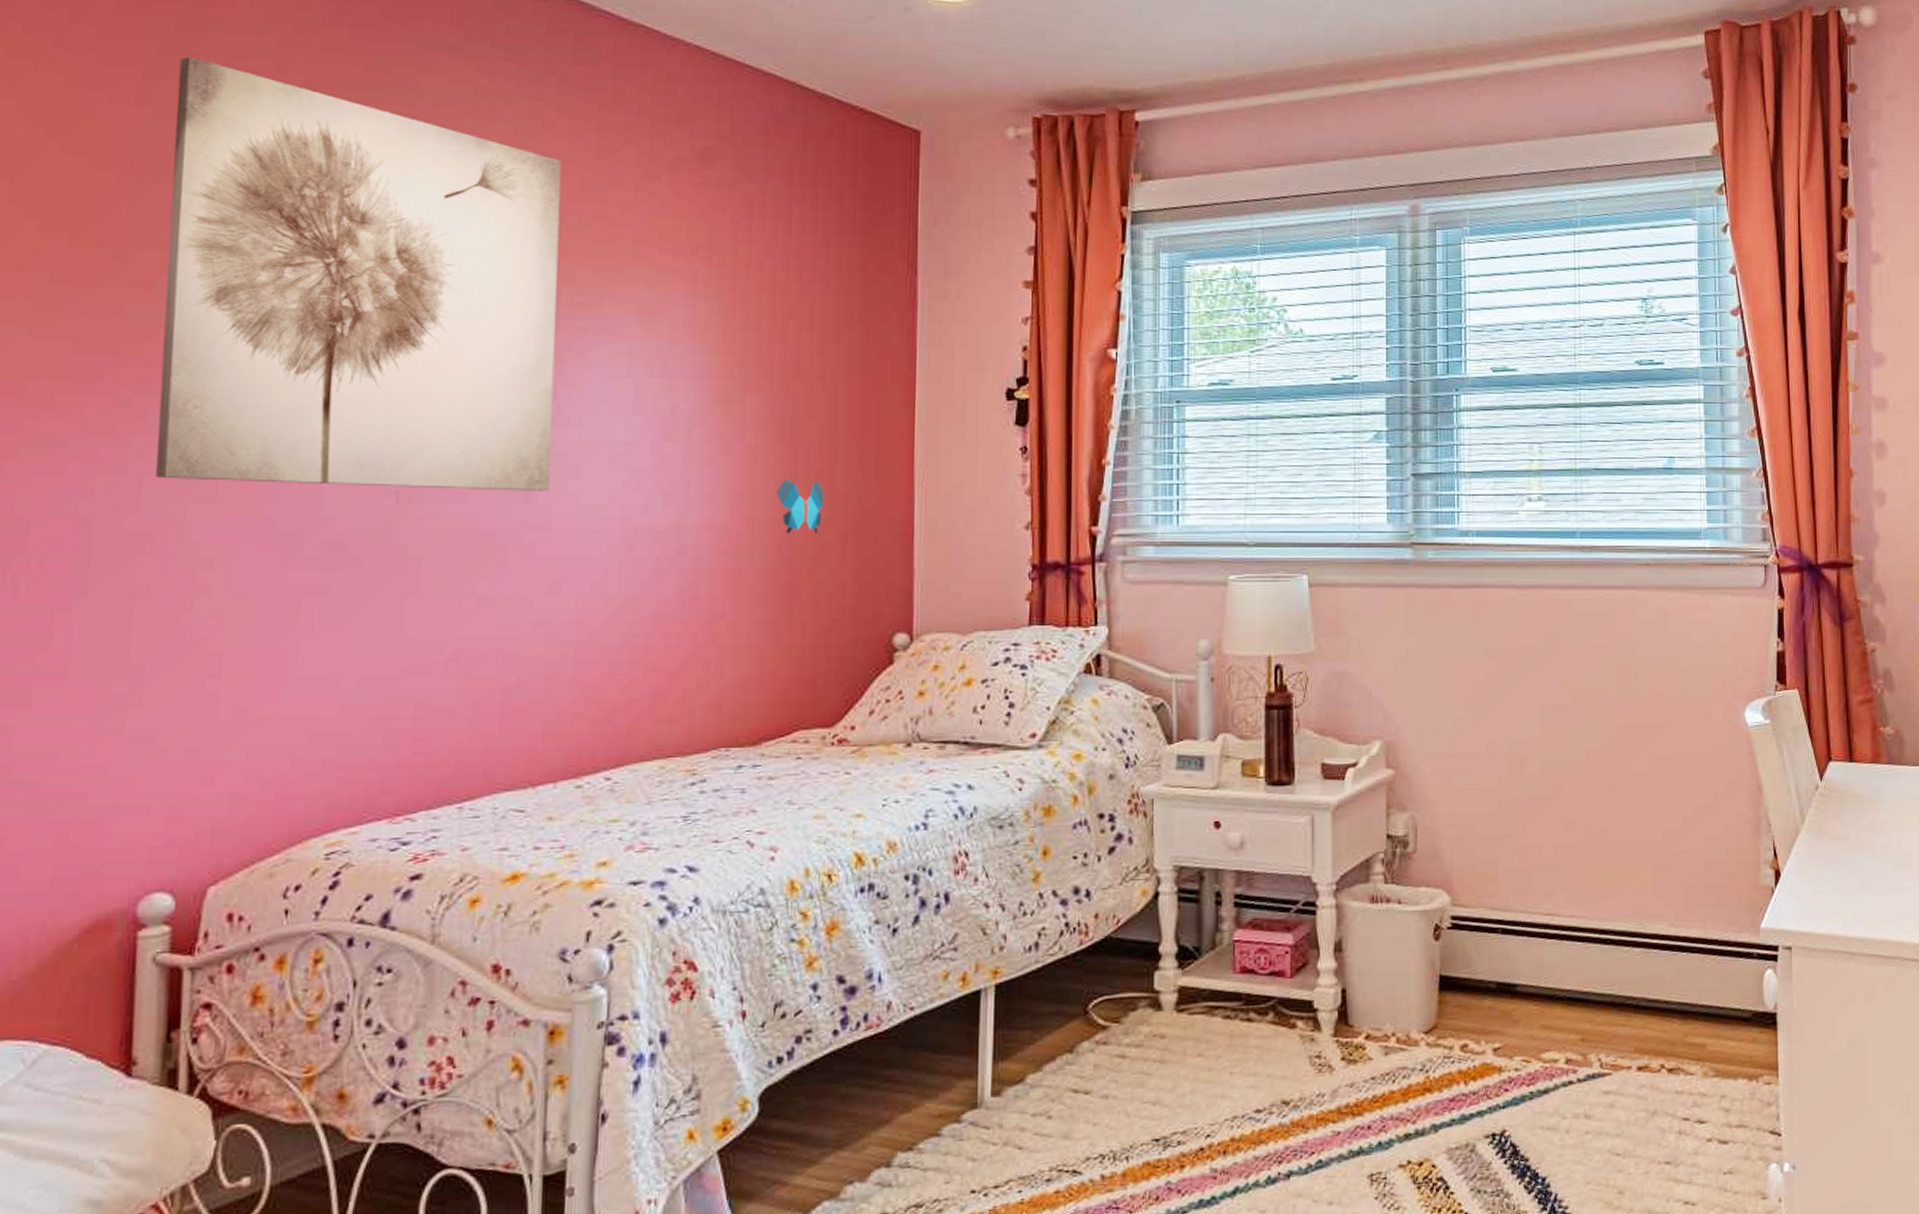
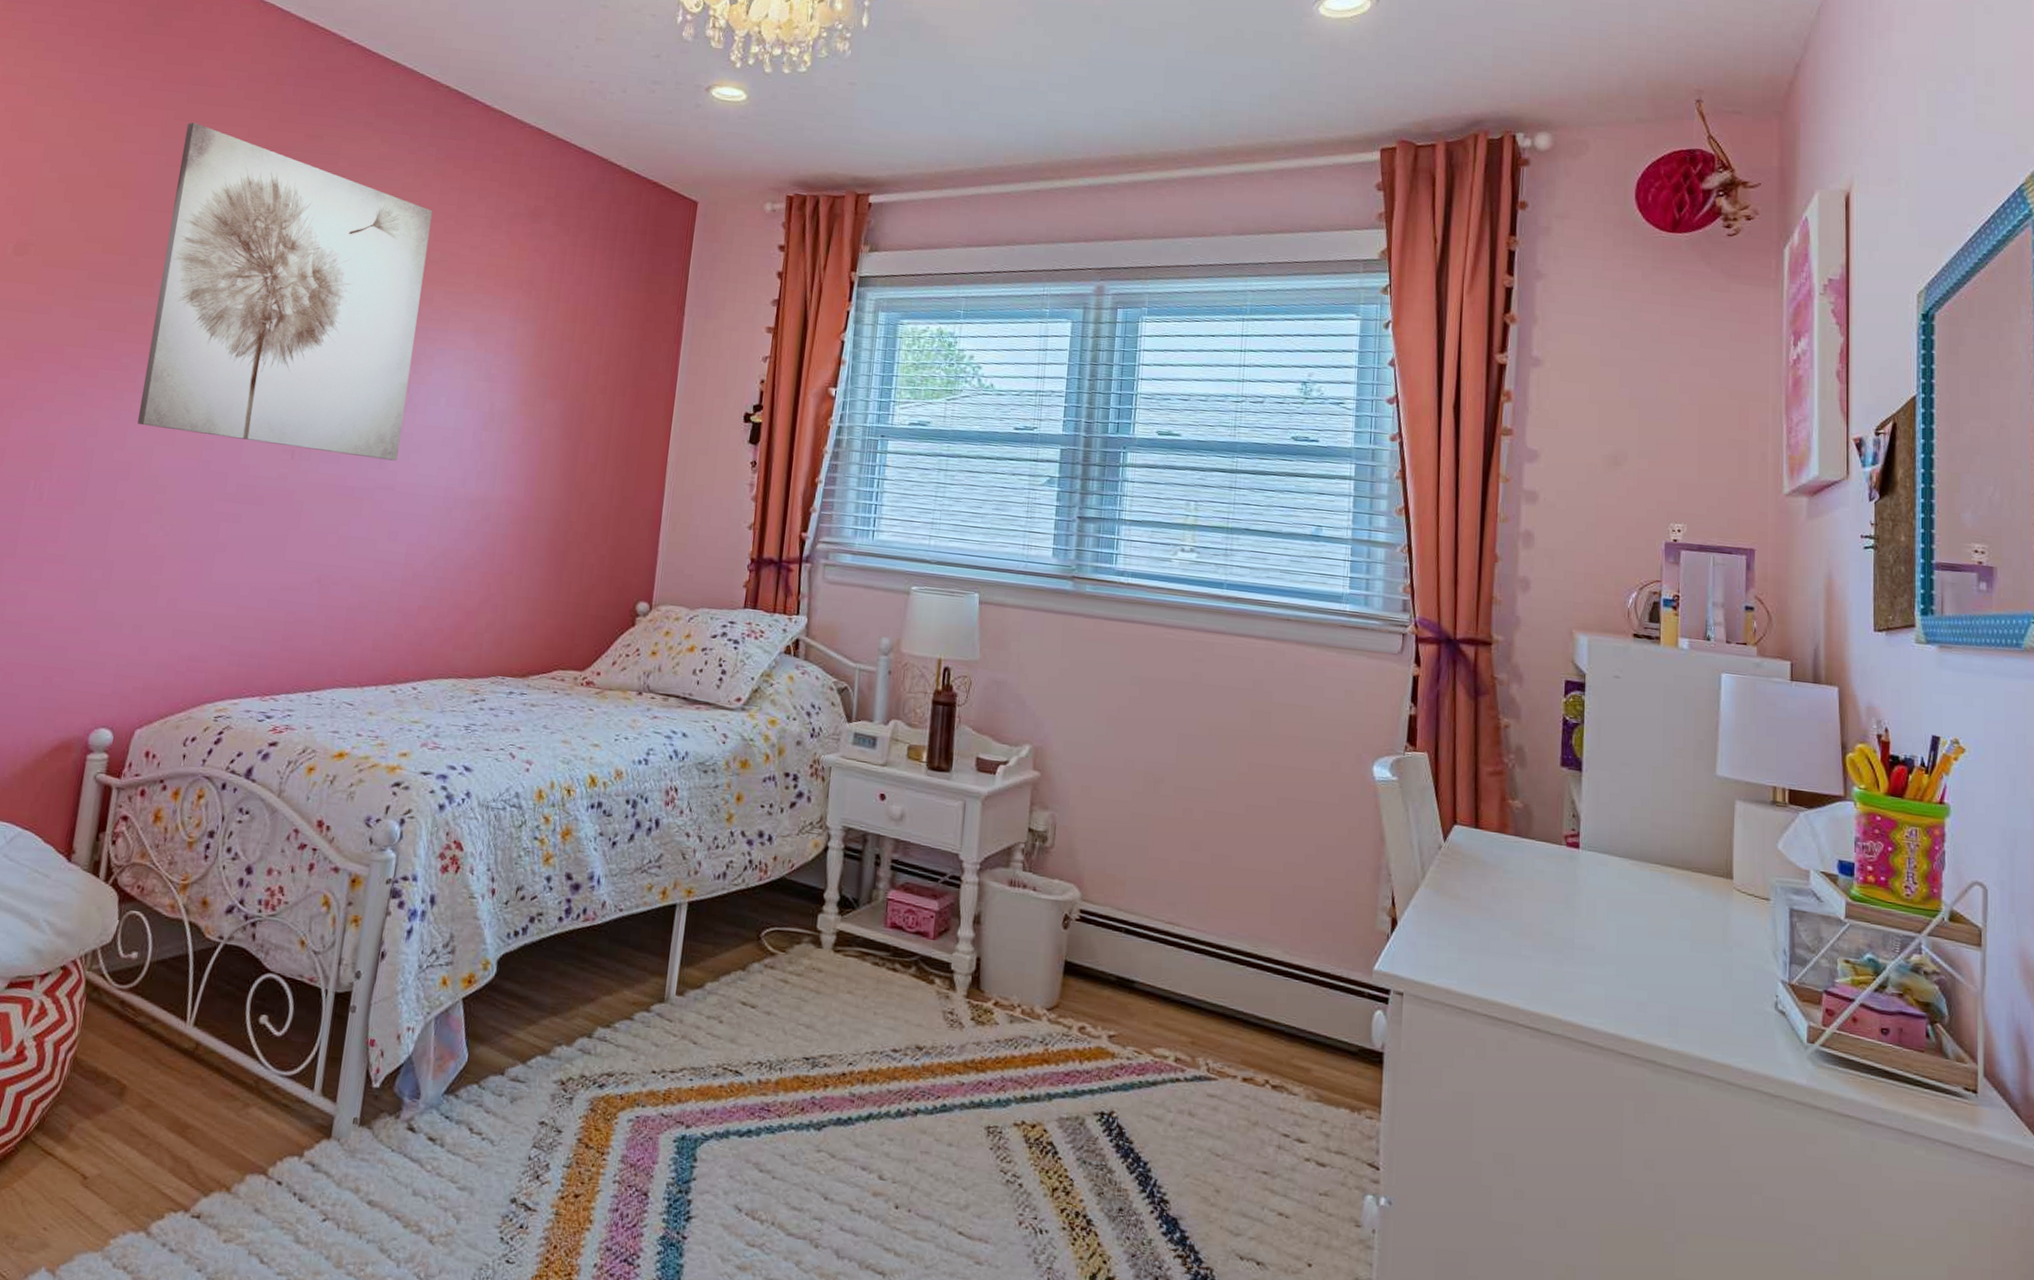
decorative butterfly: present [775,479,824,534] -> none [559,469,596,515]

